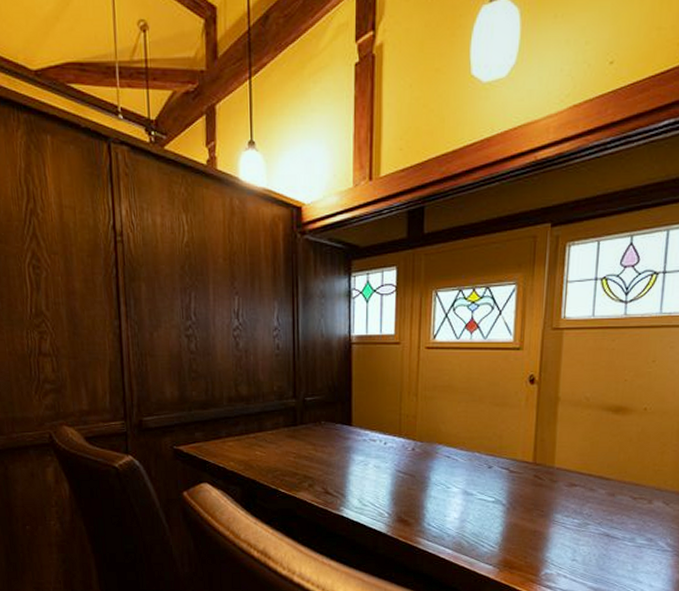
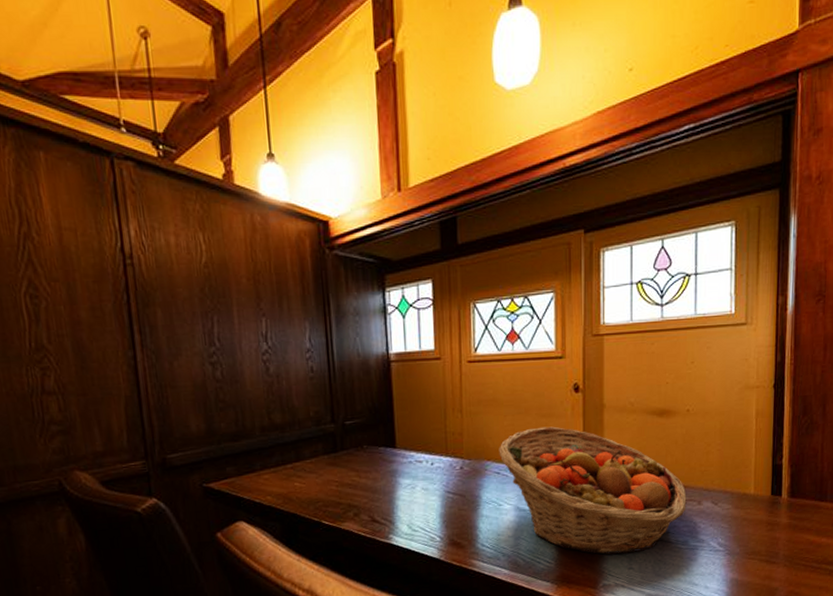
fruit basket: none [450,415,637,545] -> present [499,426,687,555]

